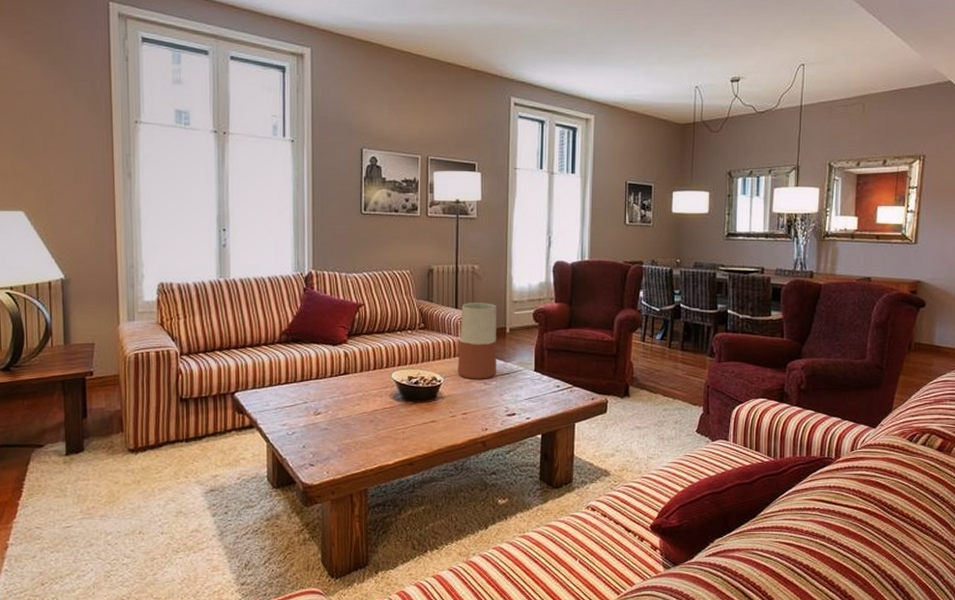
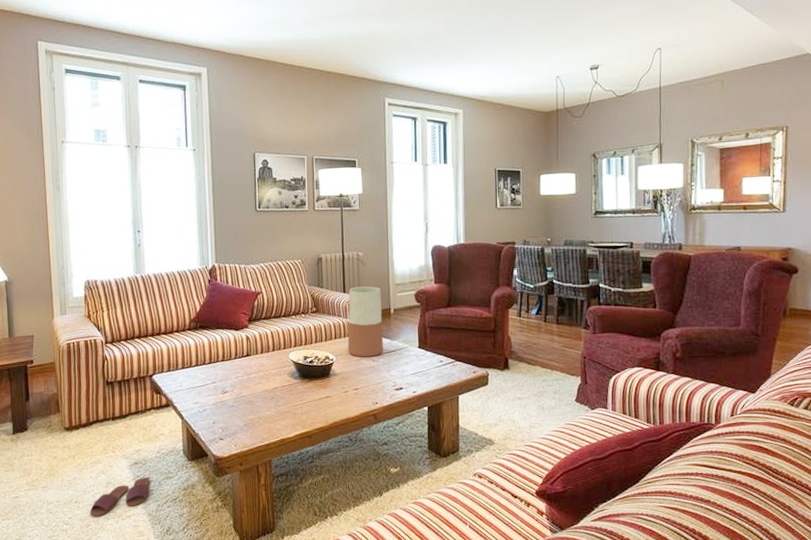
slippers: none [155,505,227,550] -> present [89,477,150,517]

